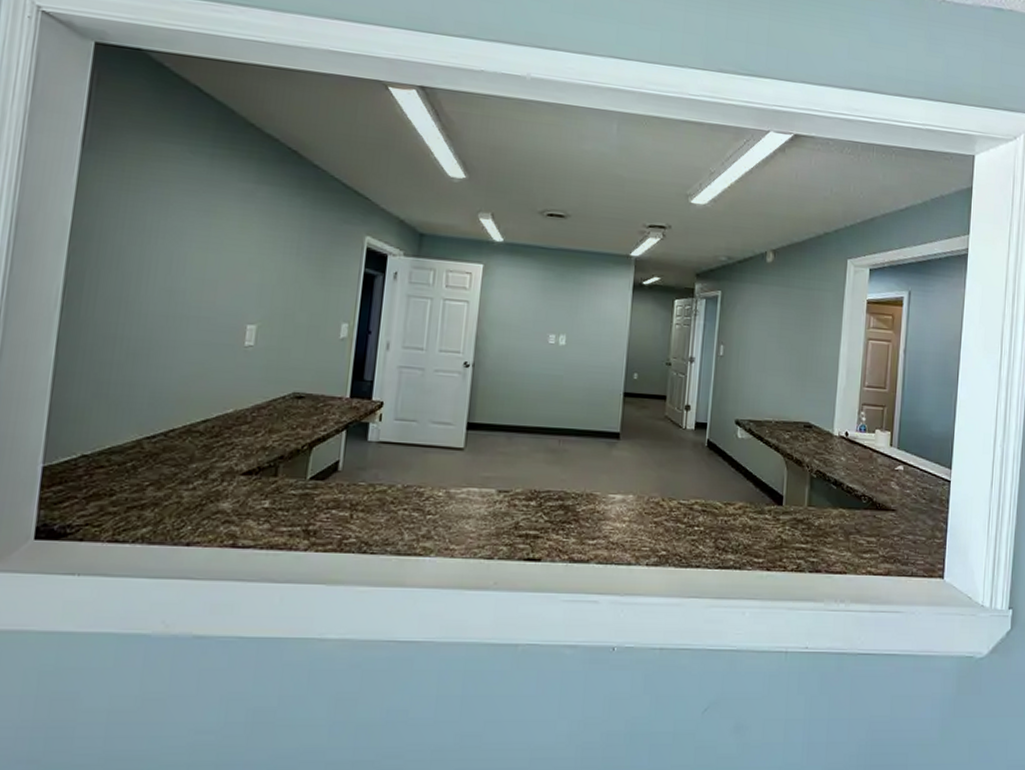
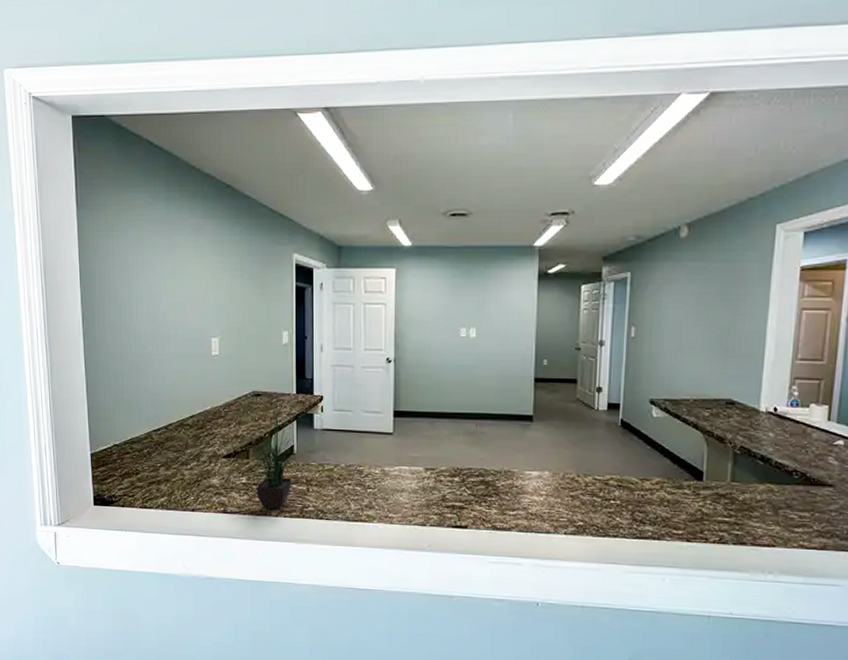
potted plant: none [273,416,344,543] -> present [245,410,299,510]

